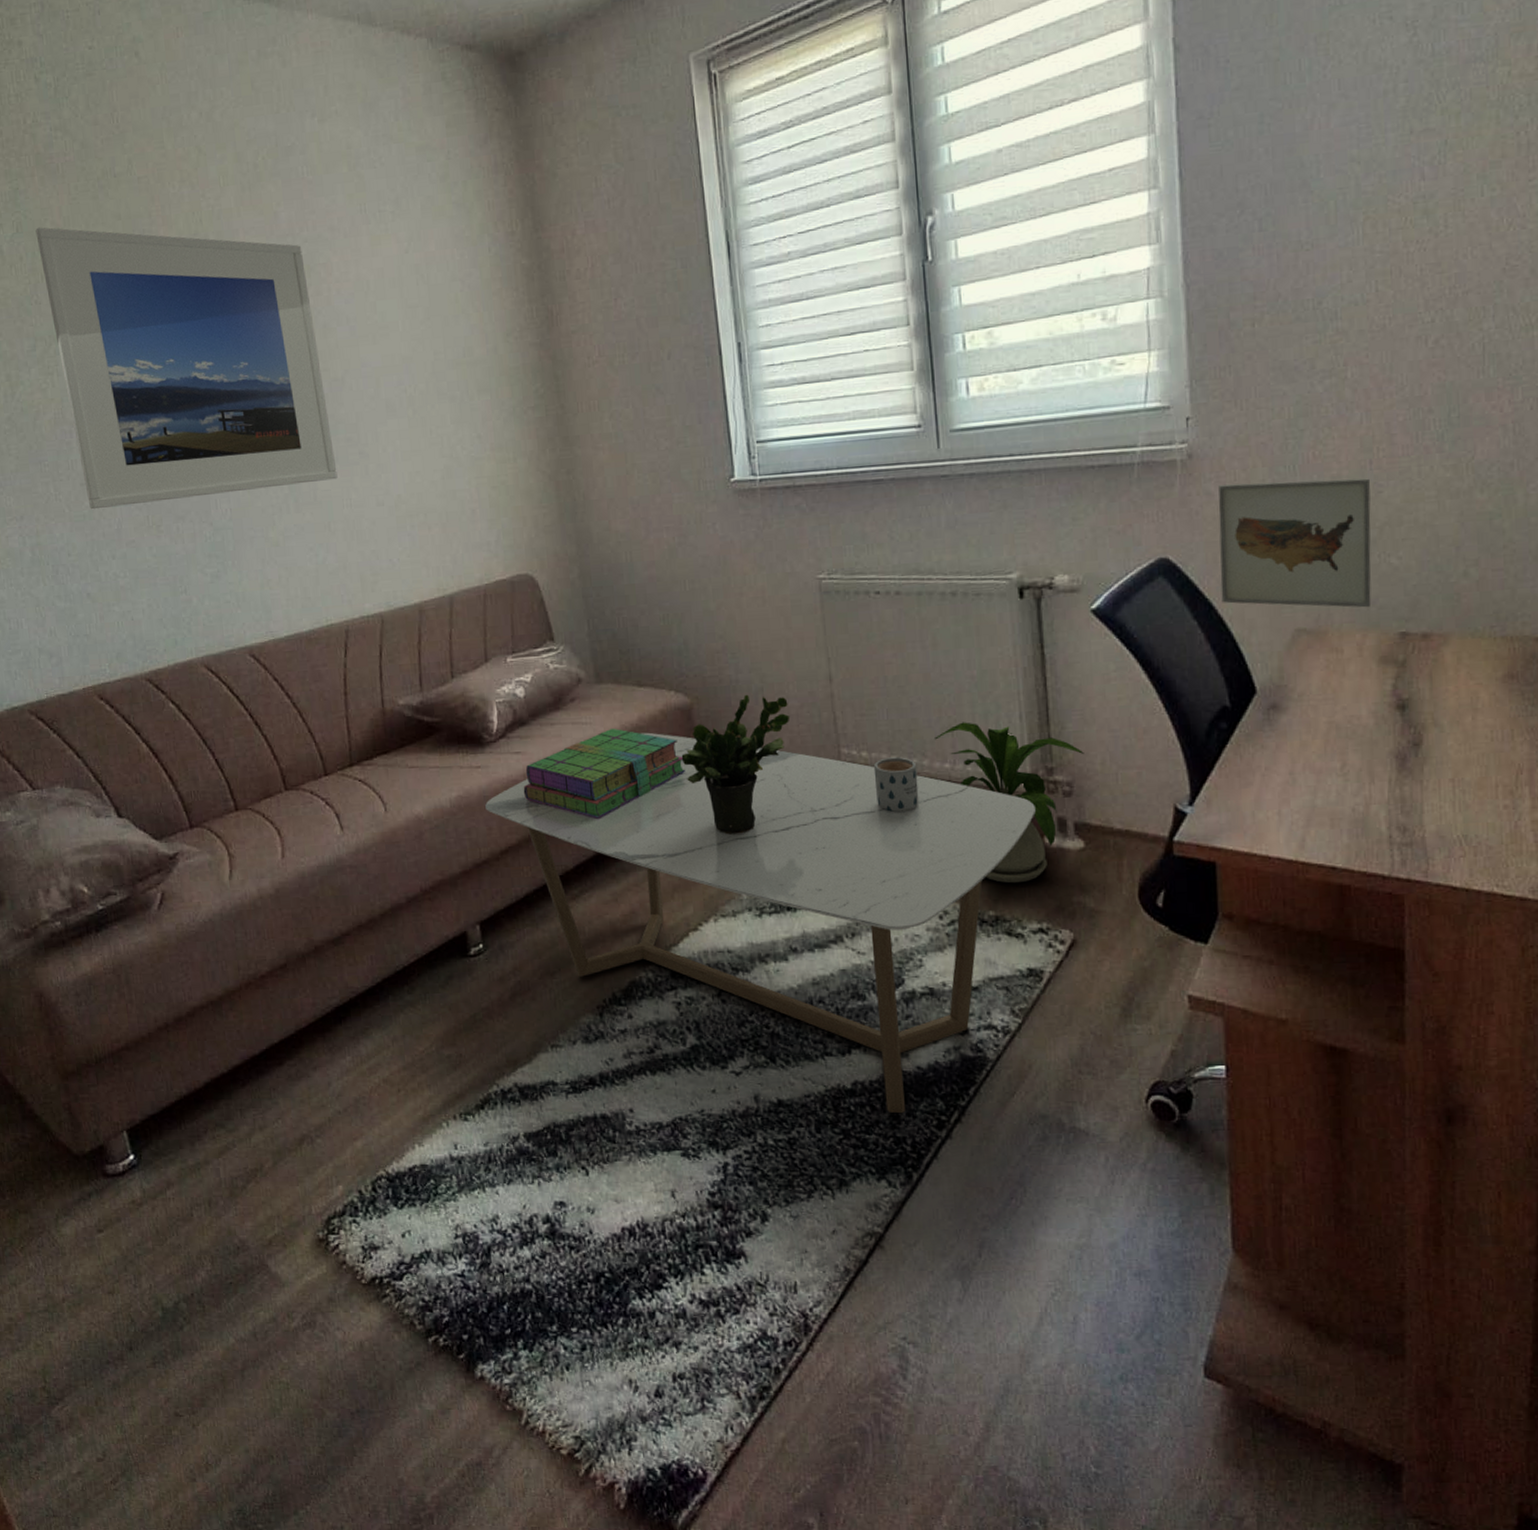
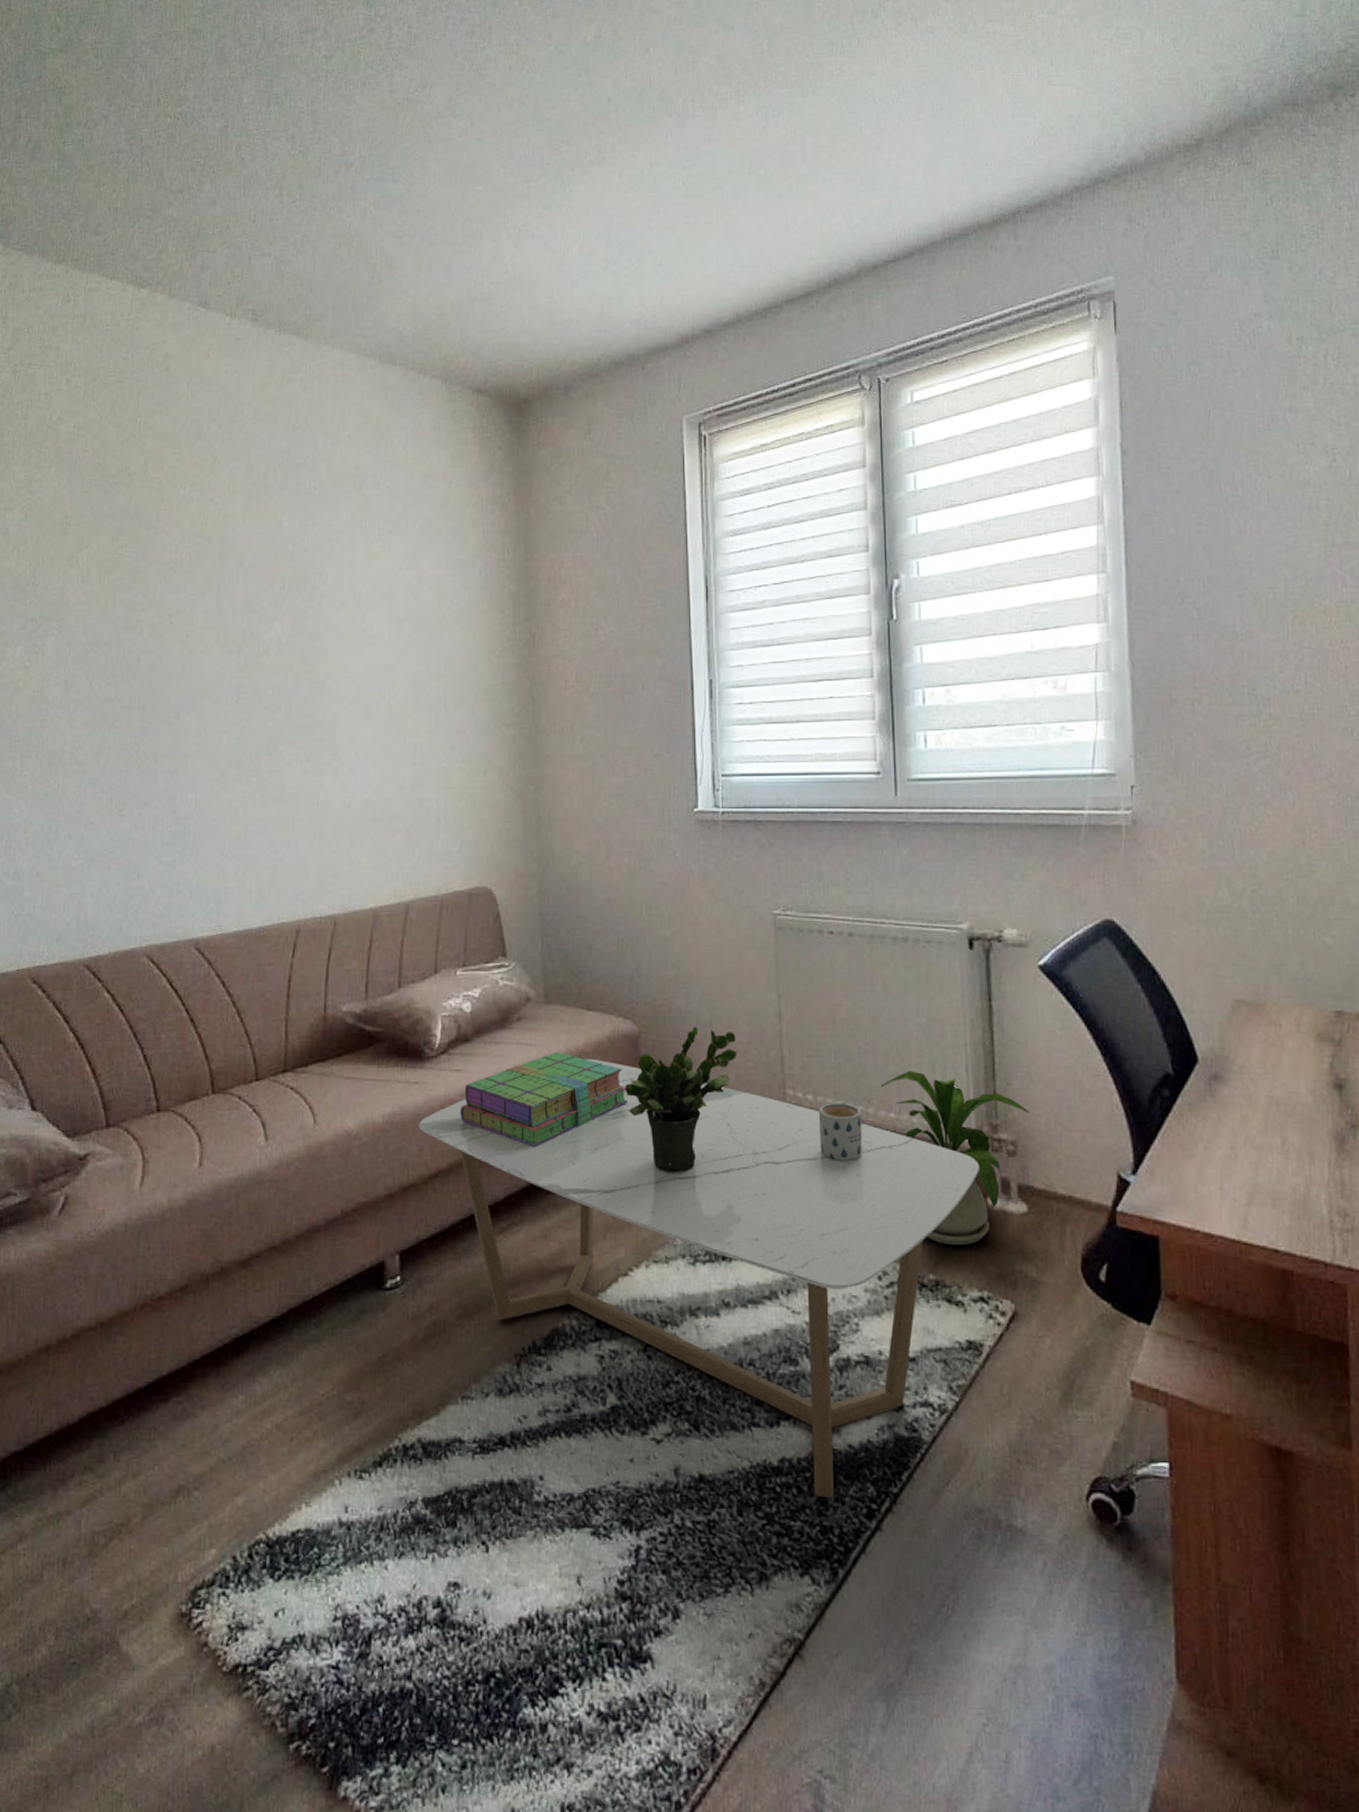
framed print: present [35,227,338,510] -> none [44,514,308,789]
wall art: present [1218,478,1372,608] -> none [1161,853,1308,984]

